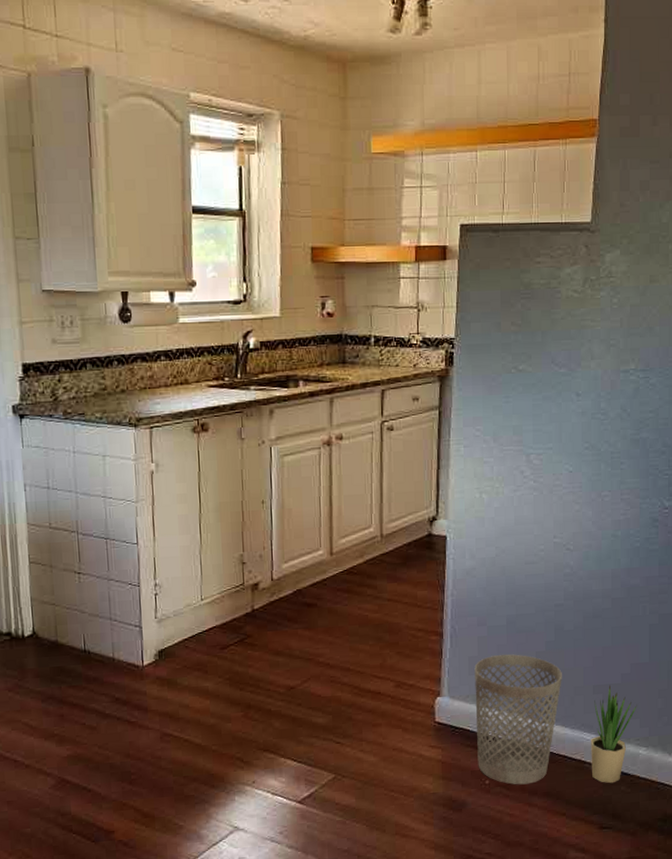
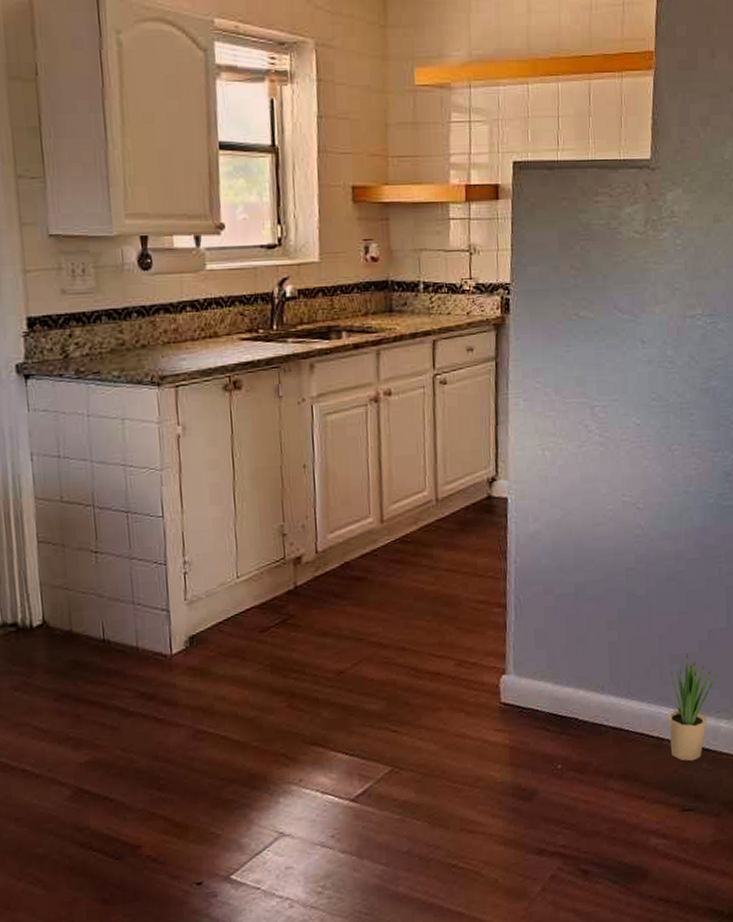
wastebasket: present [474,654,562,785] -> none [542,624,636,768]

